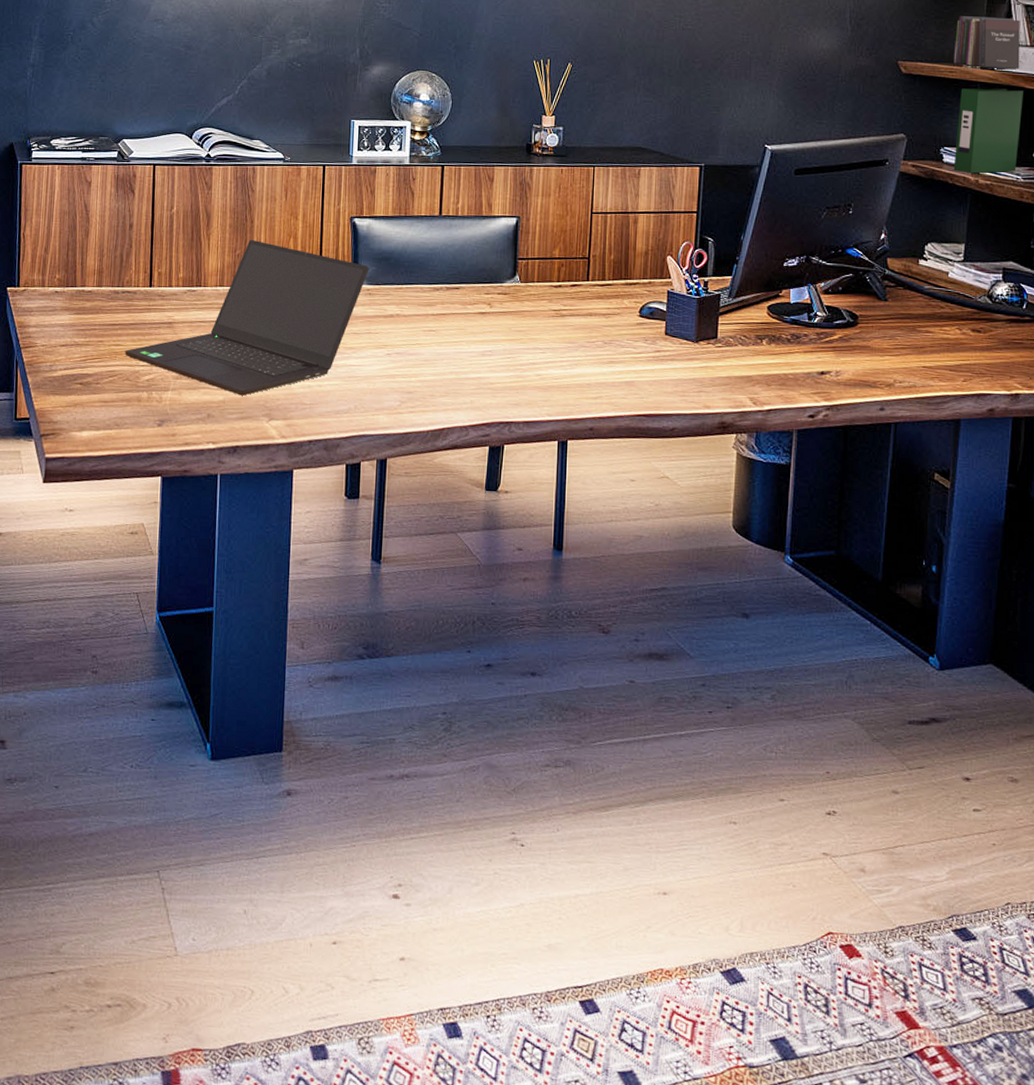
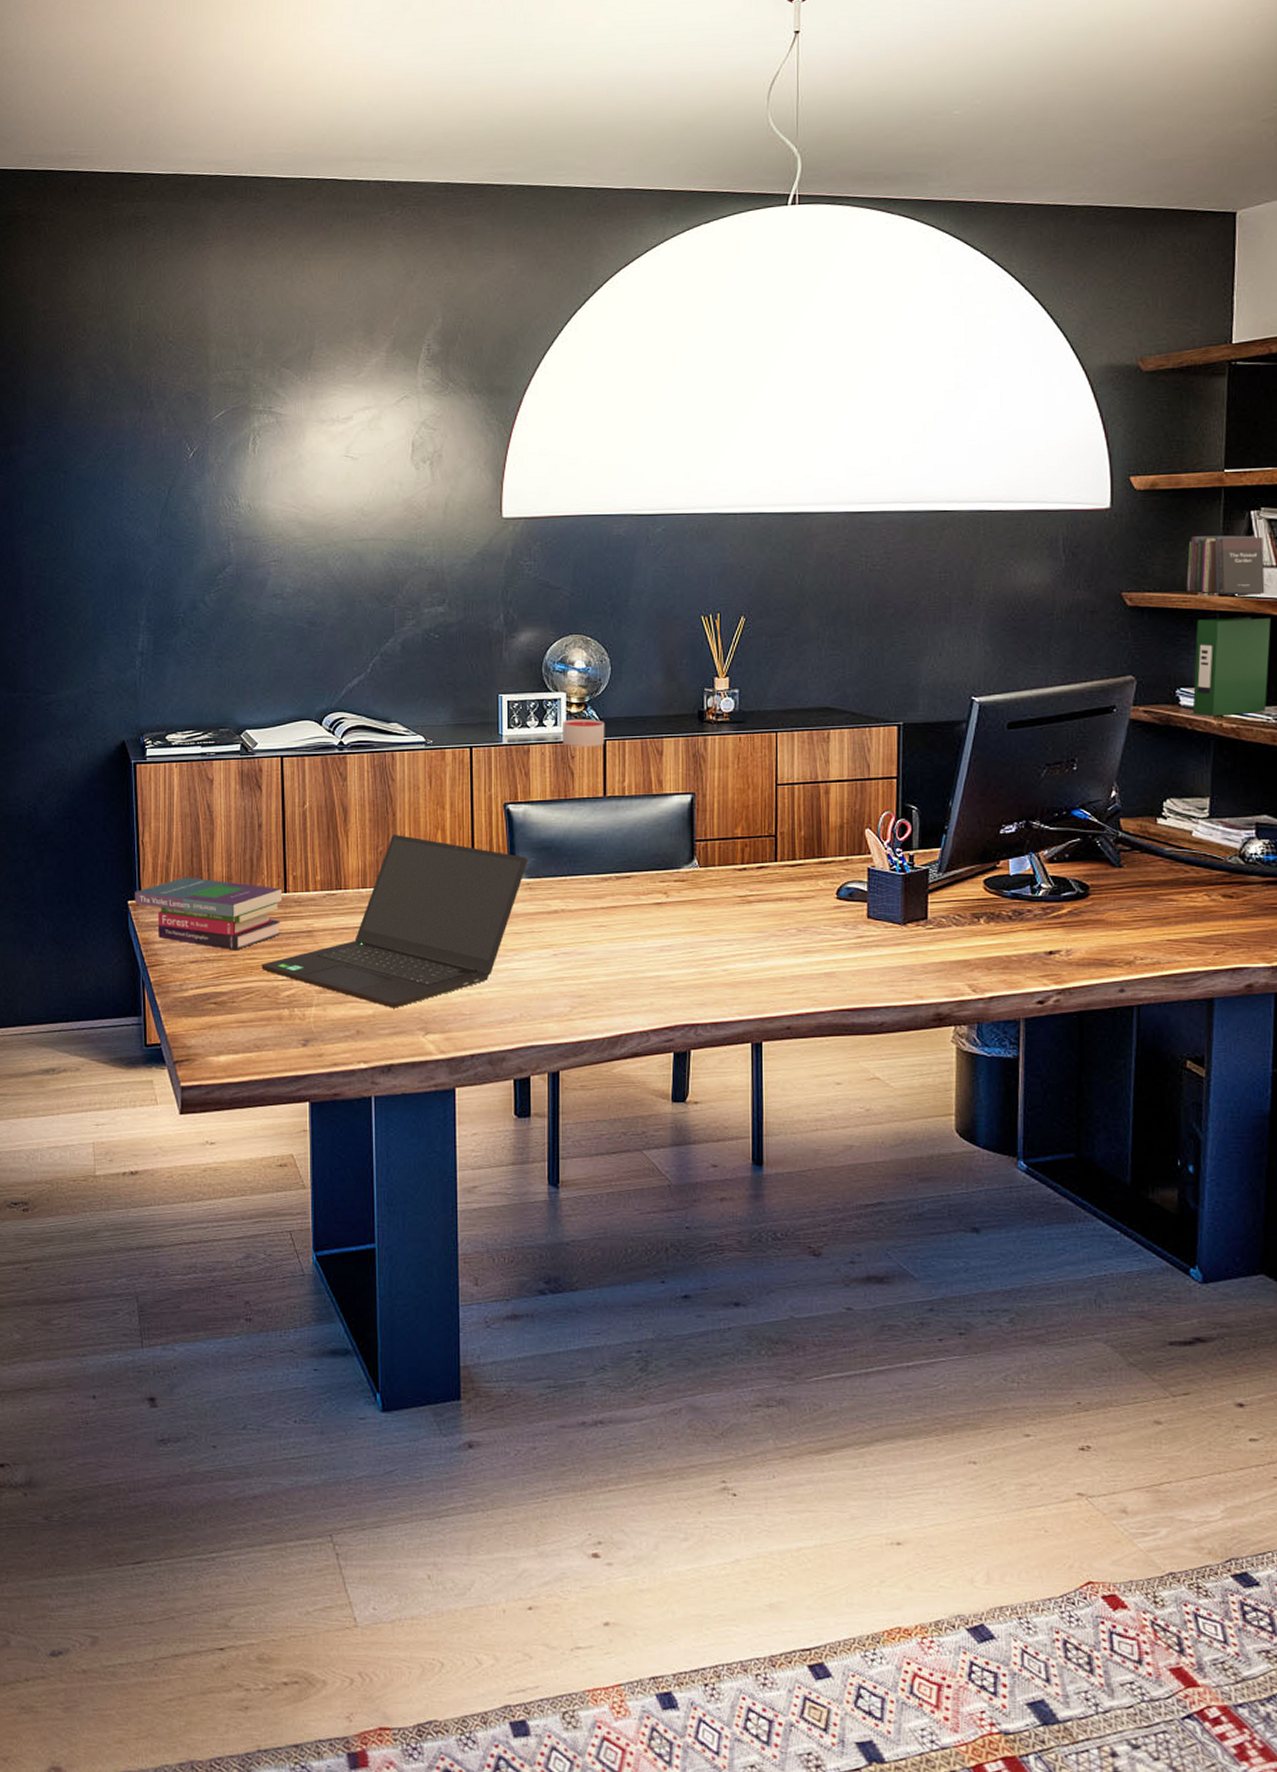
books: none [13,268,148,337] -> present [135,877,283,951]
candle: none [406,145,444,171] -> present [563,718,605,747]

